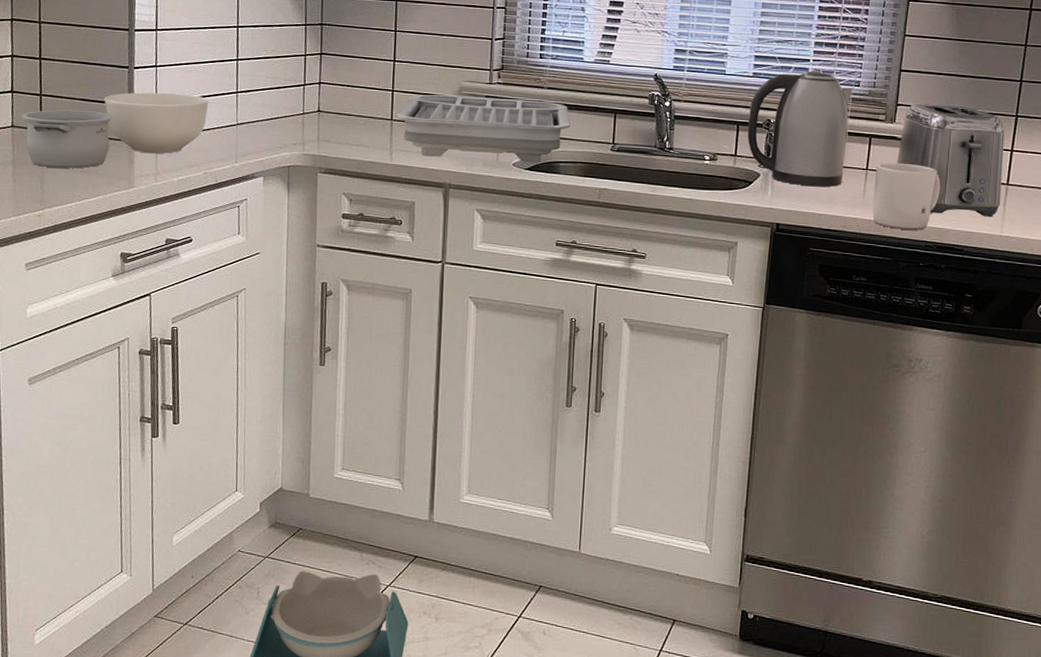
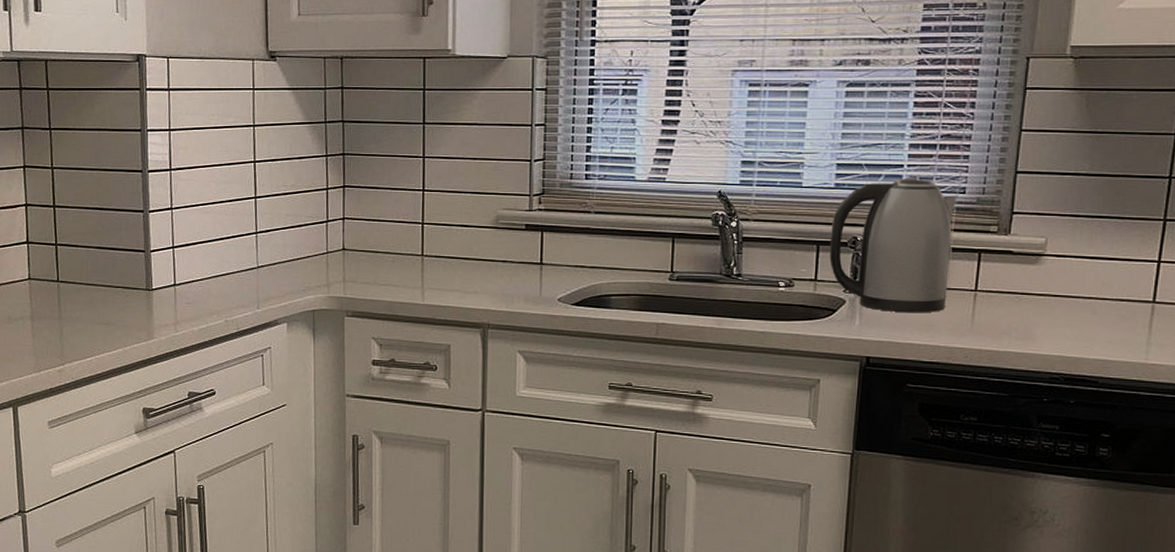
cooking pot: present [21,109,113,169] -> none [38,258,129,321]
bowl: present [103,92,209,154] -> none [119,236,228,302]
dish rack: present [395,94,571,162] -> none [426,225,623,296]
mug: present [872,162,941,230] -> none [983,281,1068,360]
toaster: present [896,103,1004,218] -> none [1013,210,1149,343]

